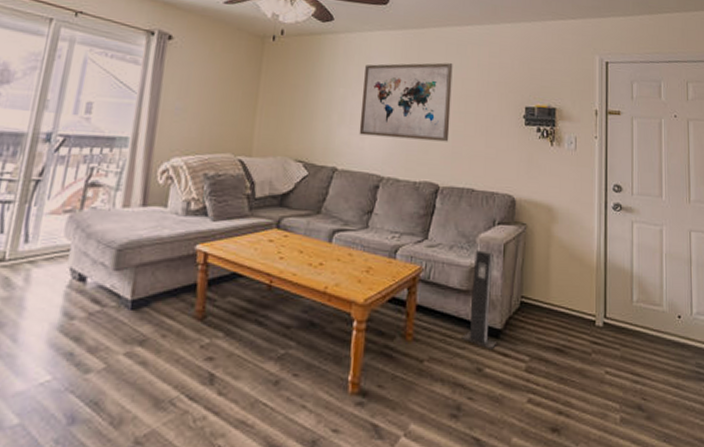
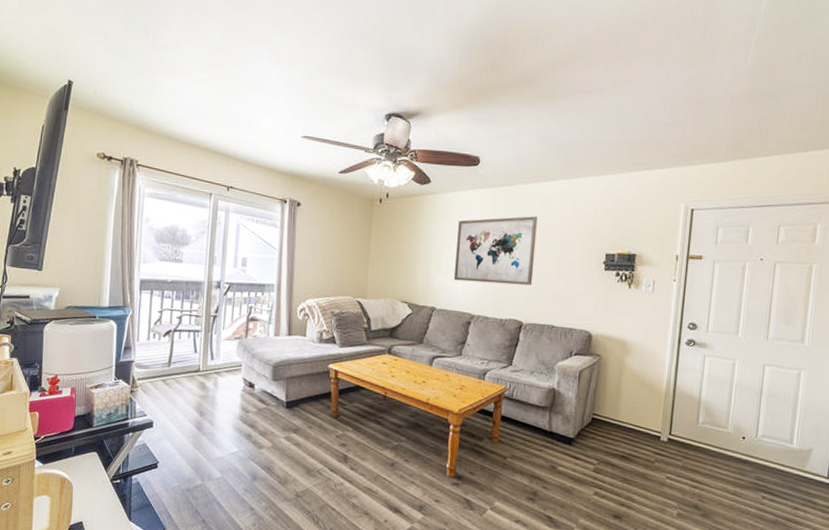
speaker: present [461,250,498,350] -> none [539,375,570,453]

